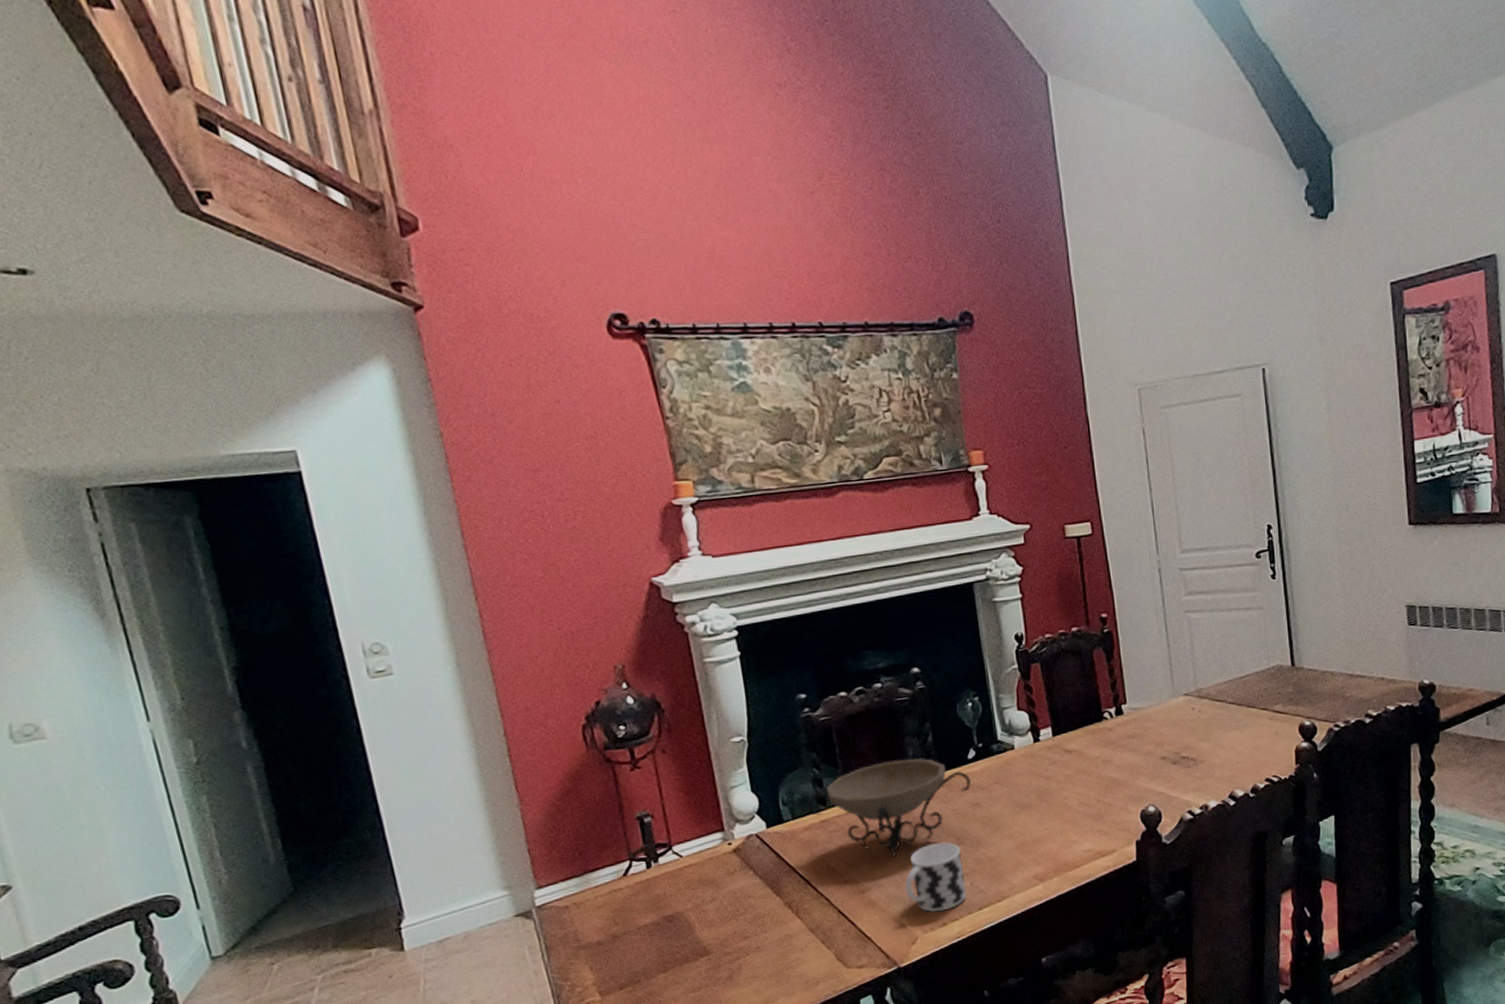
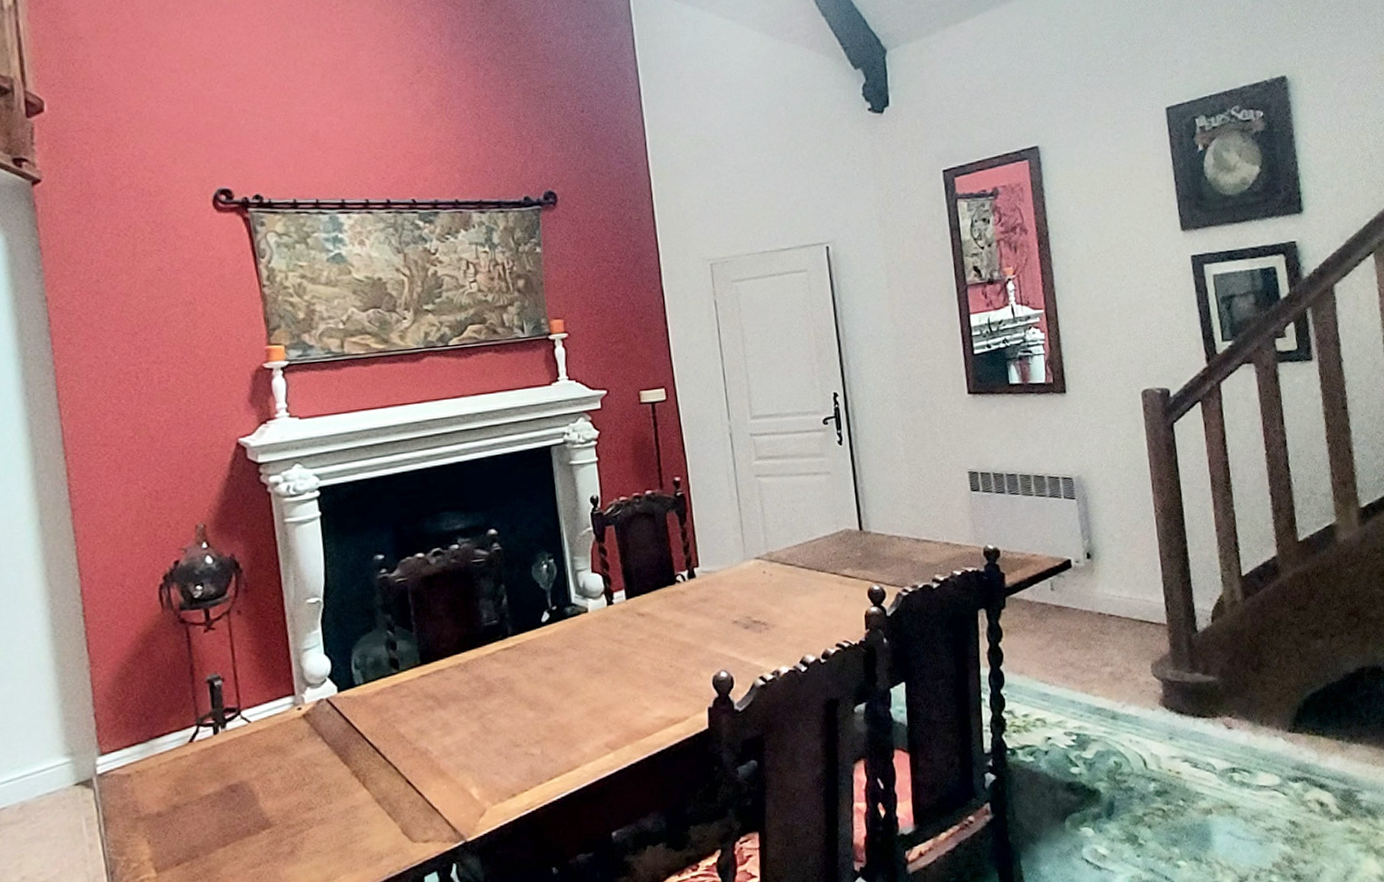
decorative bowl: present [807,758,972,858] -> none [379,621,545,724]
cup: present [904,842,968,912] -> none [474,708,538,782]

